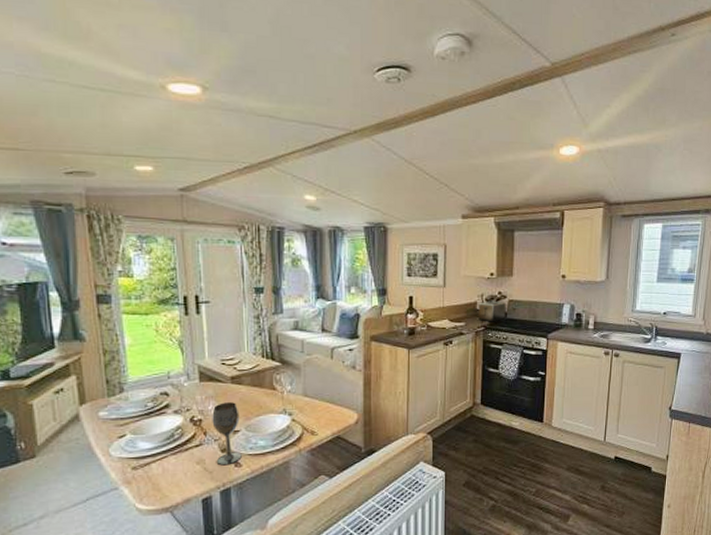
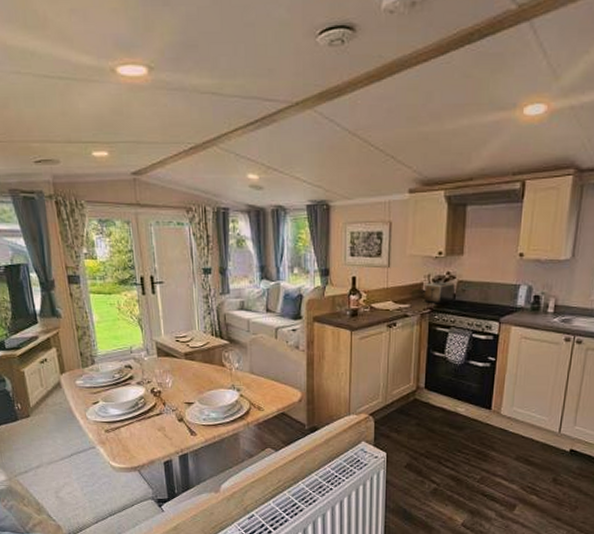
wine glass: present [212,402,242,466] -> none [169,377,196,434]

